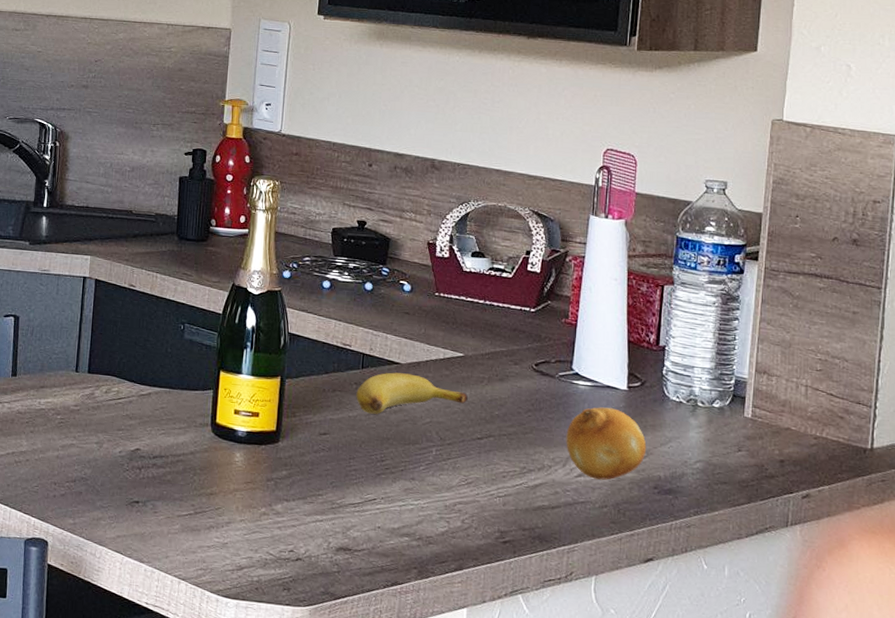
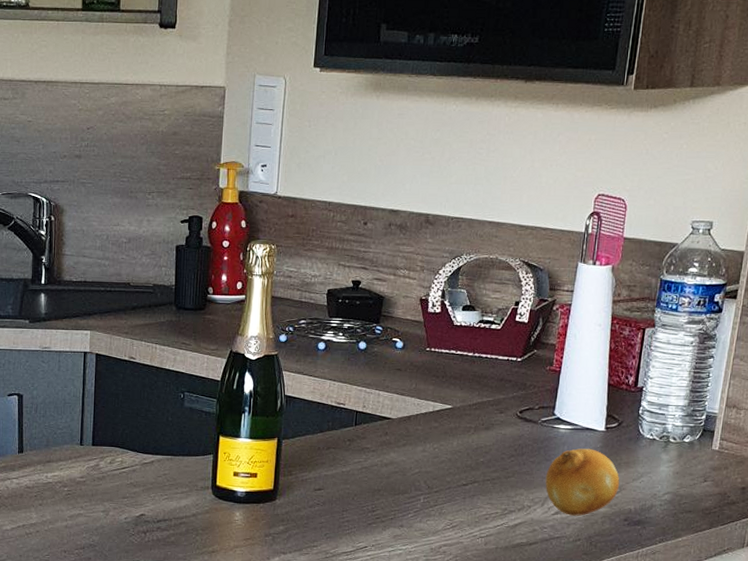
banana: present [356,372,468,414] -> none [349,427,455,468]

